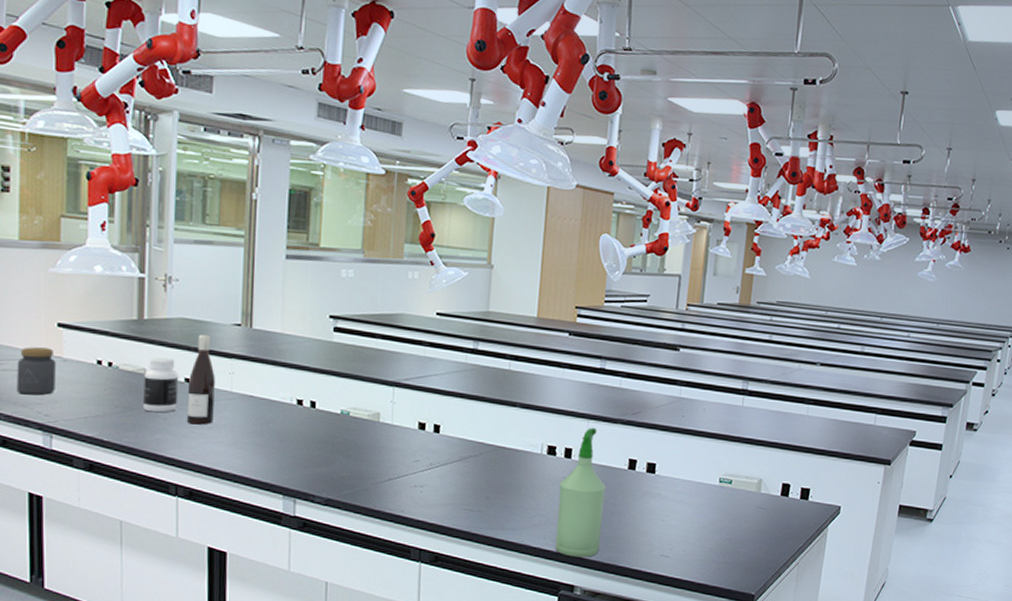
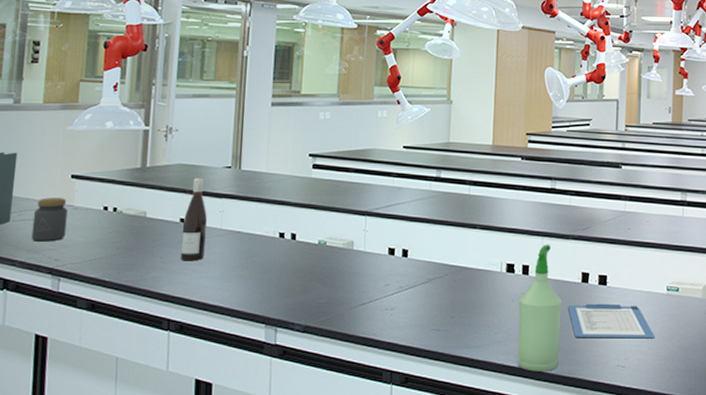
medicine bottle: present [143,357,179,413] -> none [142,201,175,252]
clipboard: none [611,491,702,530] -> present [567,303,654,339]

